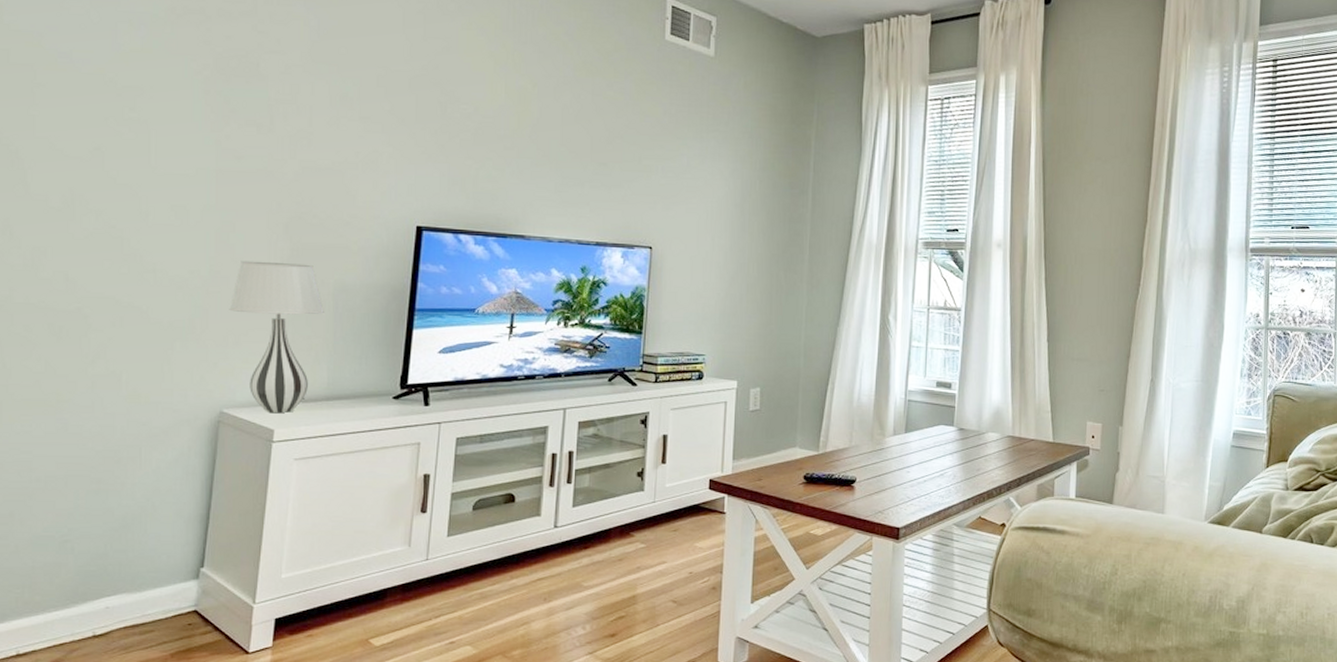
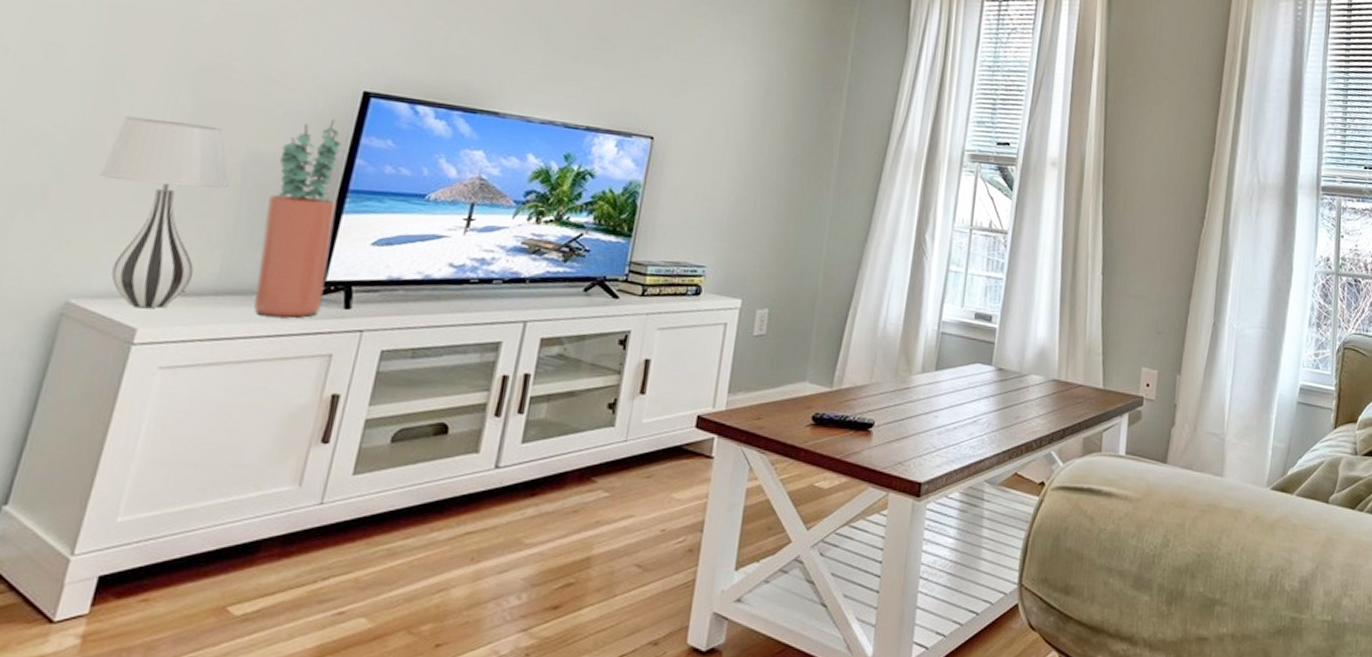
vase: none [356,251,408,415] -> present [253,119,341,318]

